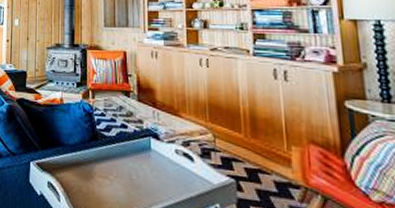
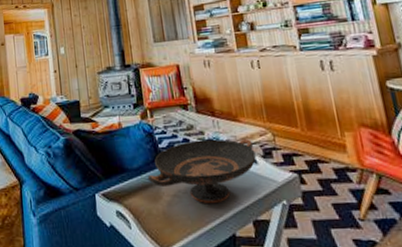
decorative bowl: none [82,127,193,193] -> present [147,139,256,204]

